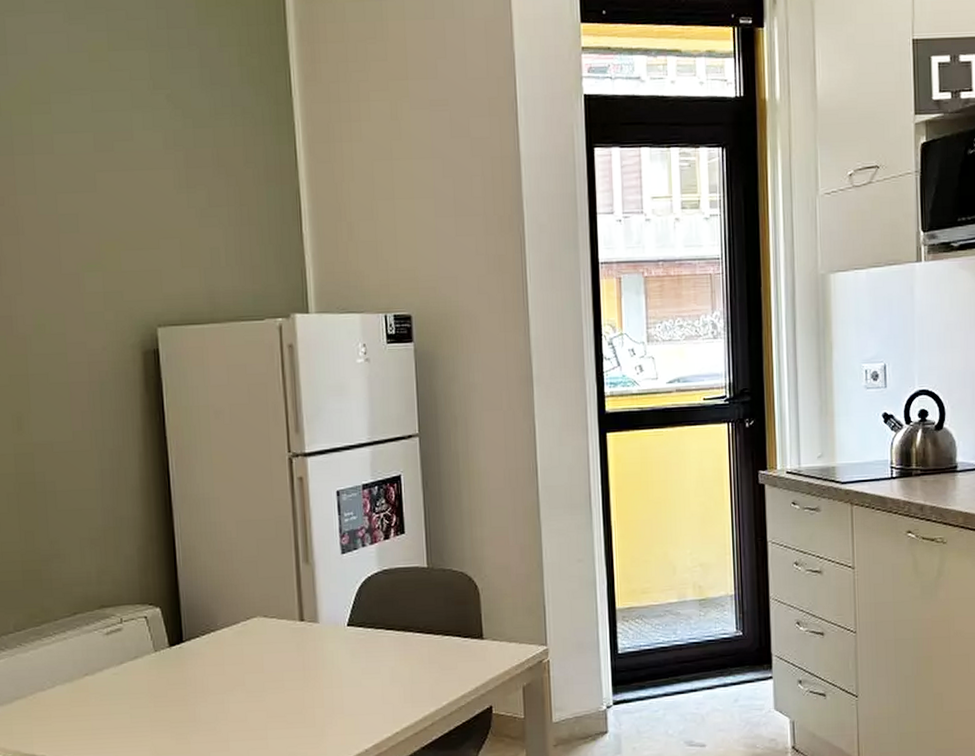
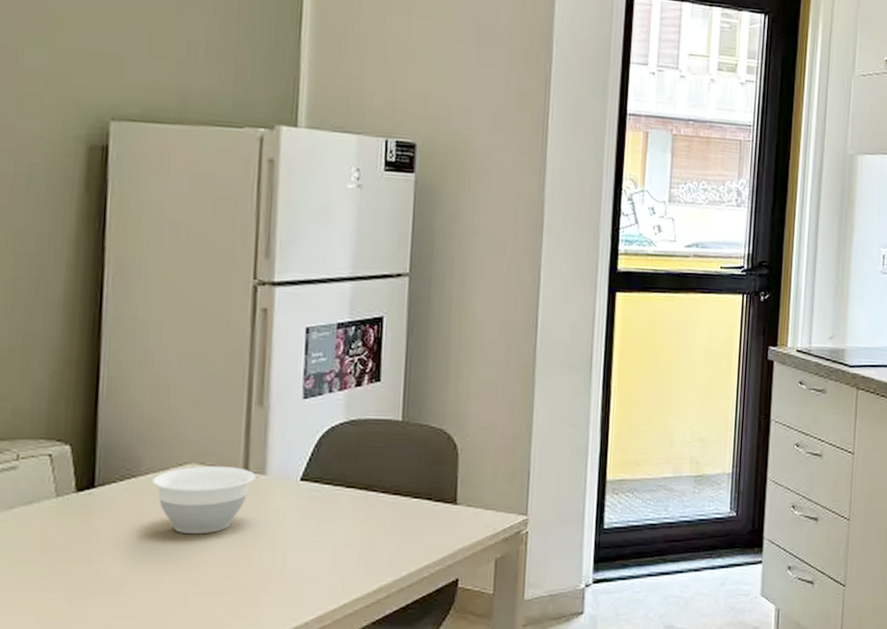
bowl: none [228,617,310,678] -> present [152,465,256,535]

